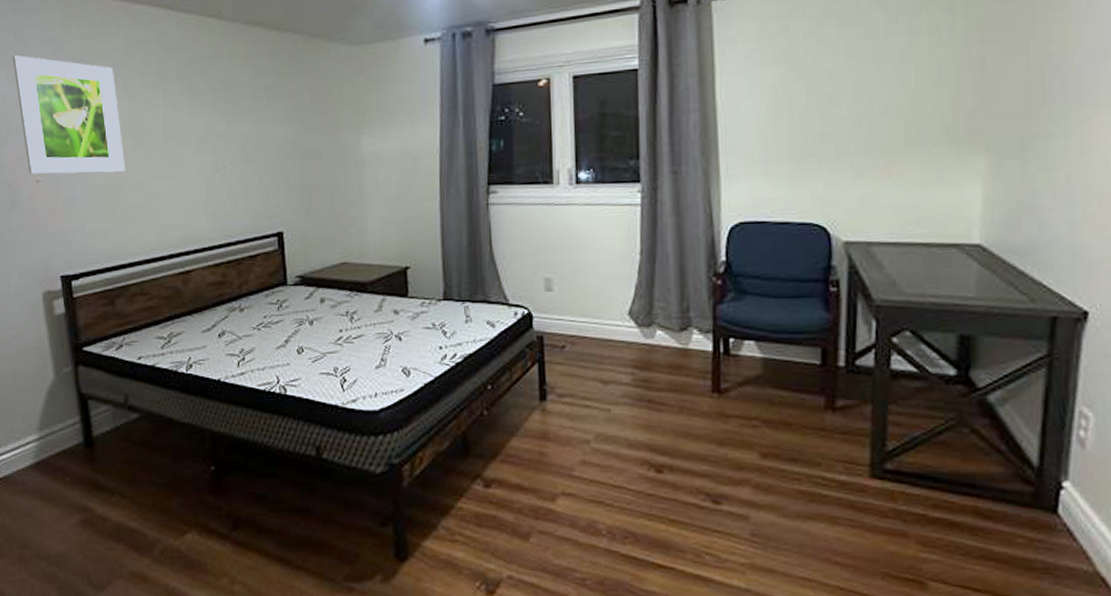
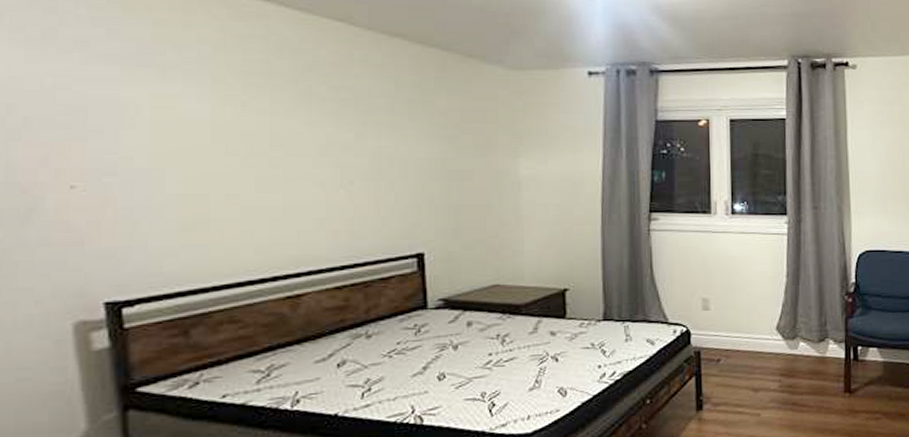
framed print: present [12,55,125,174] -> none [37,32,212,181]

